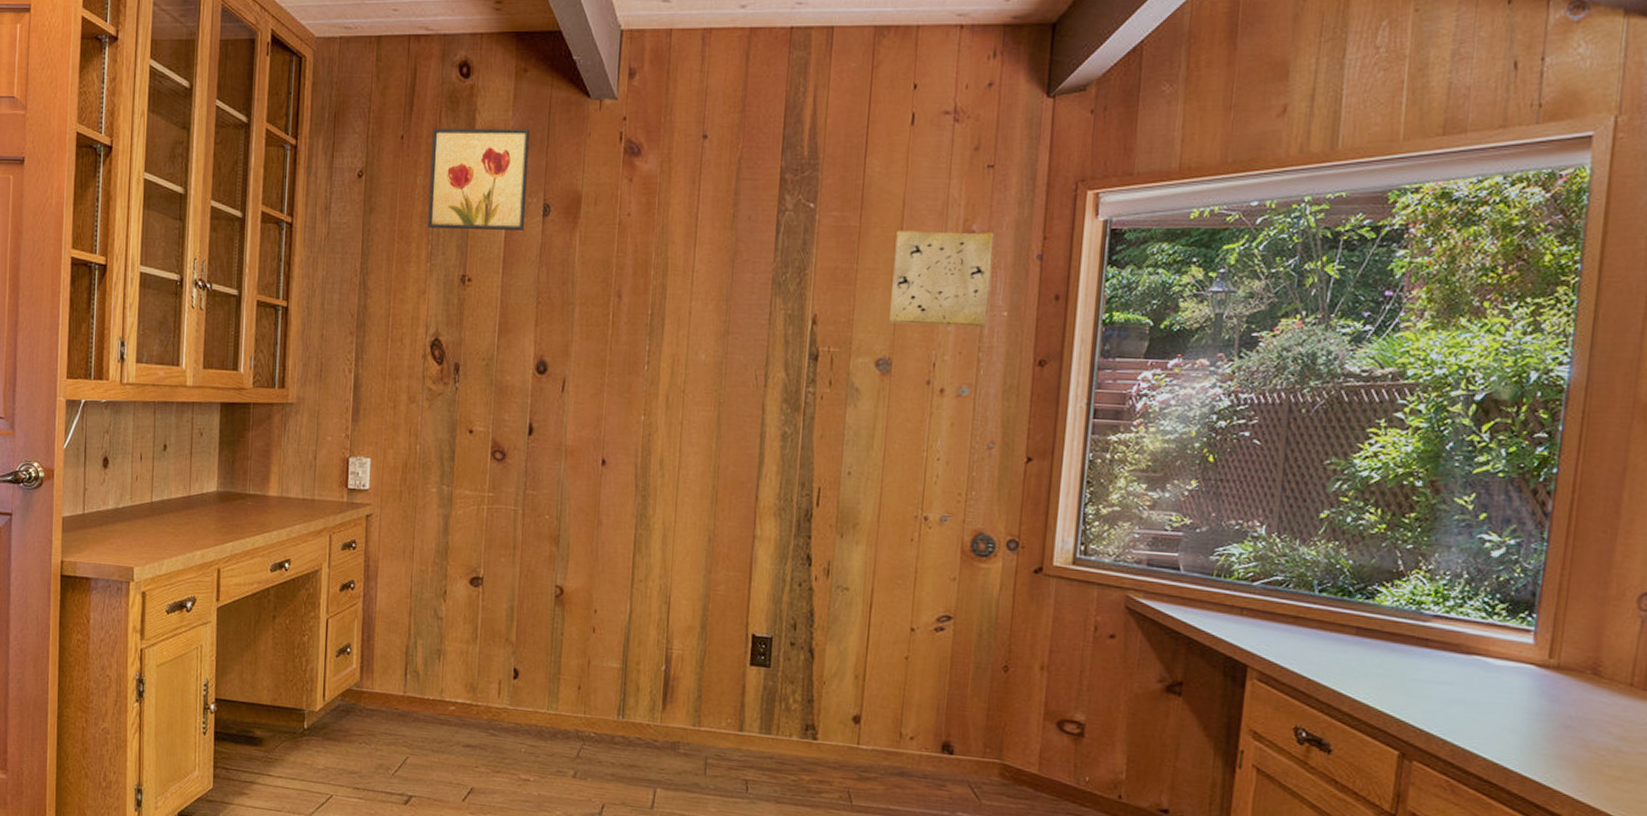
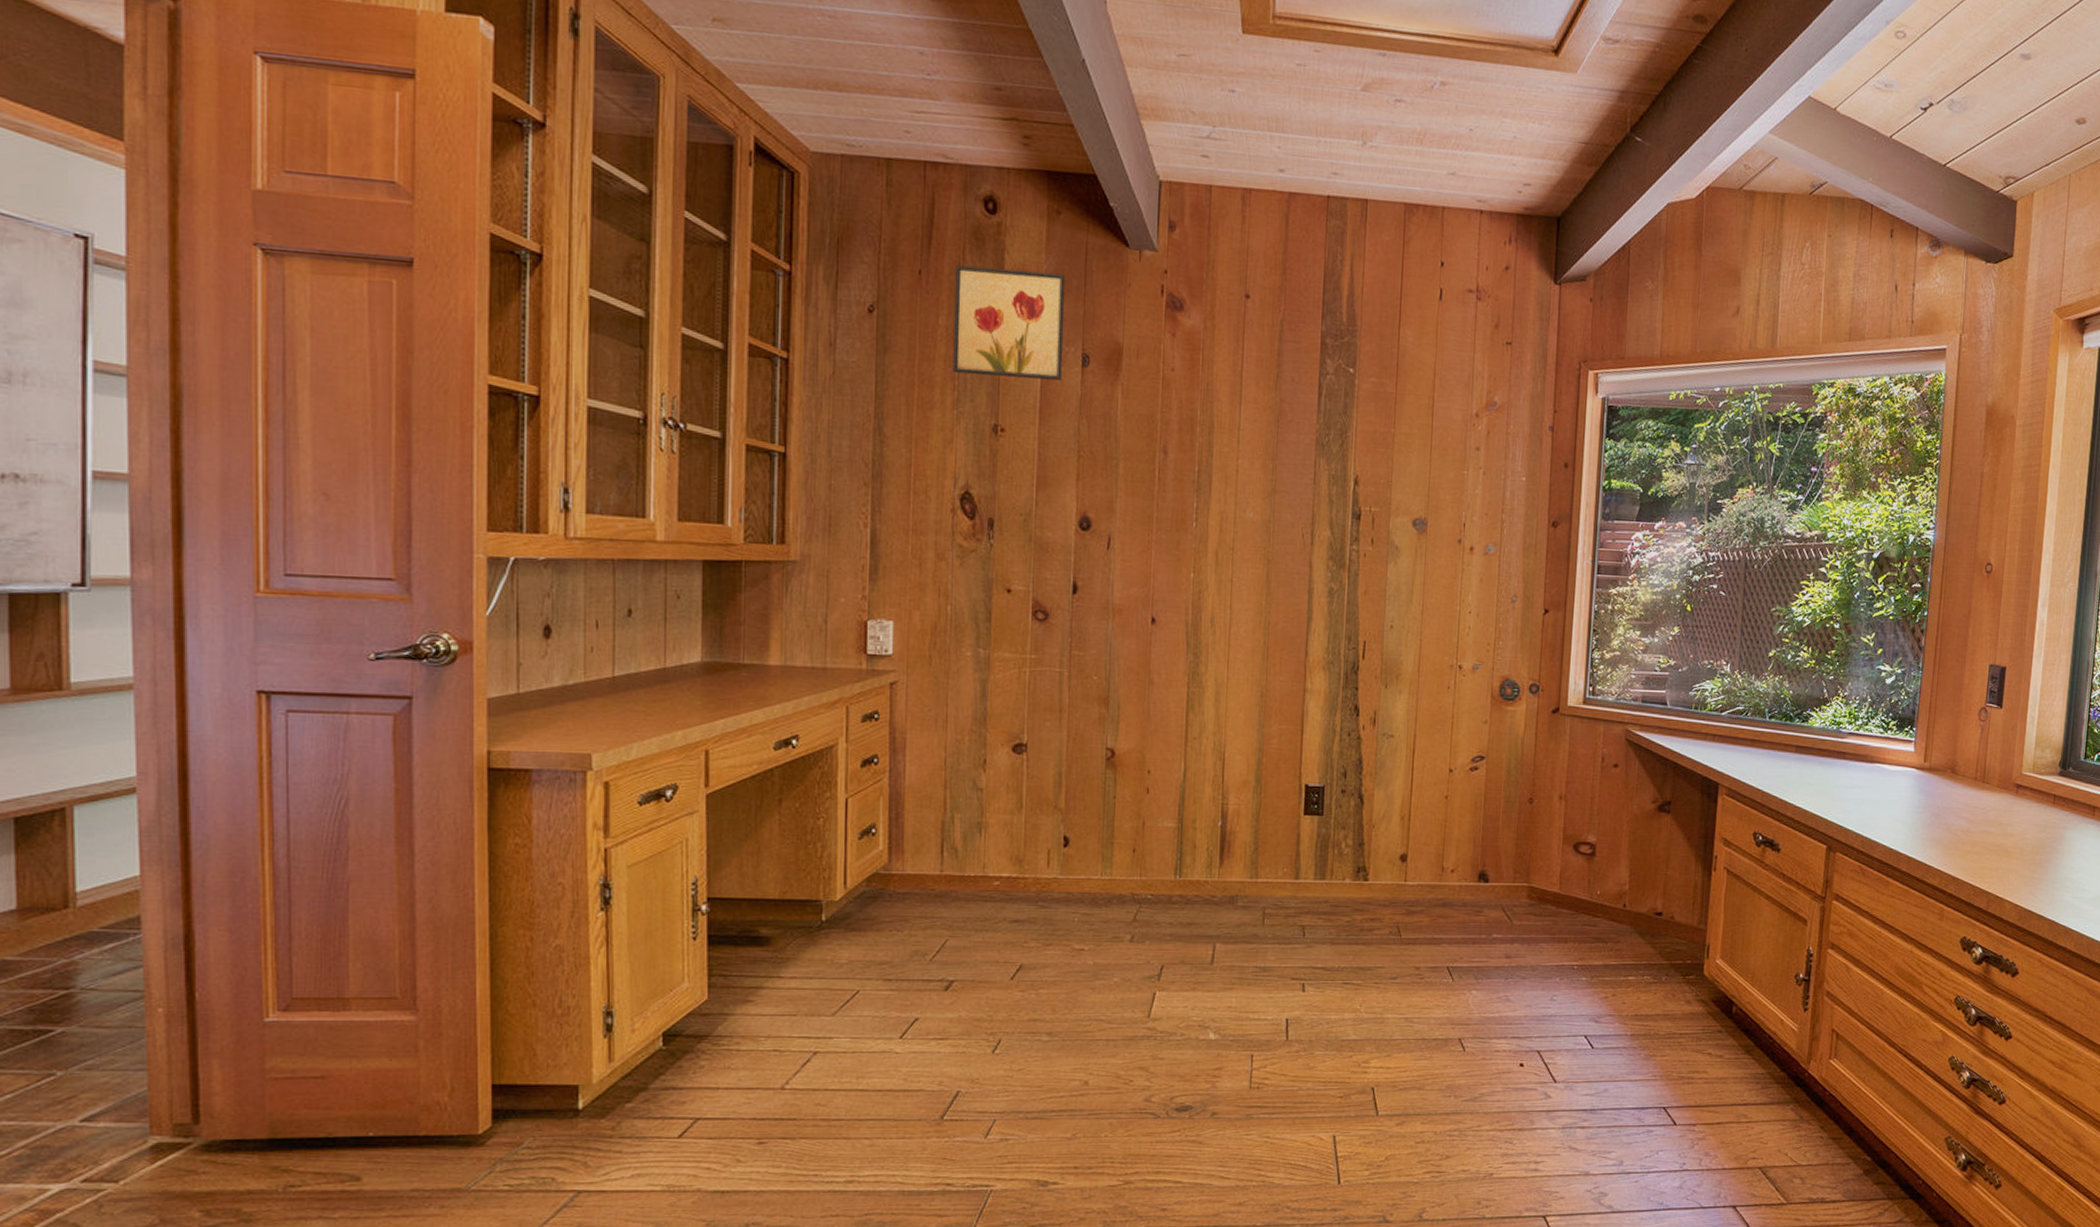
map: present [889,230,994,327] -> none [1424,398,1513,491]

